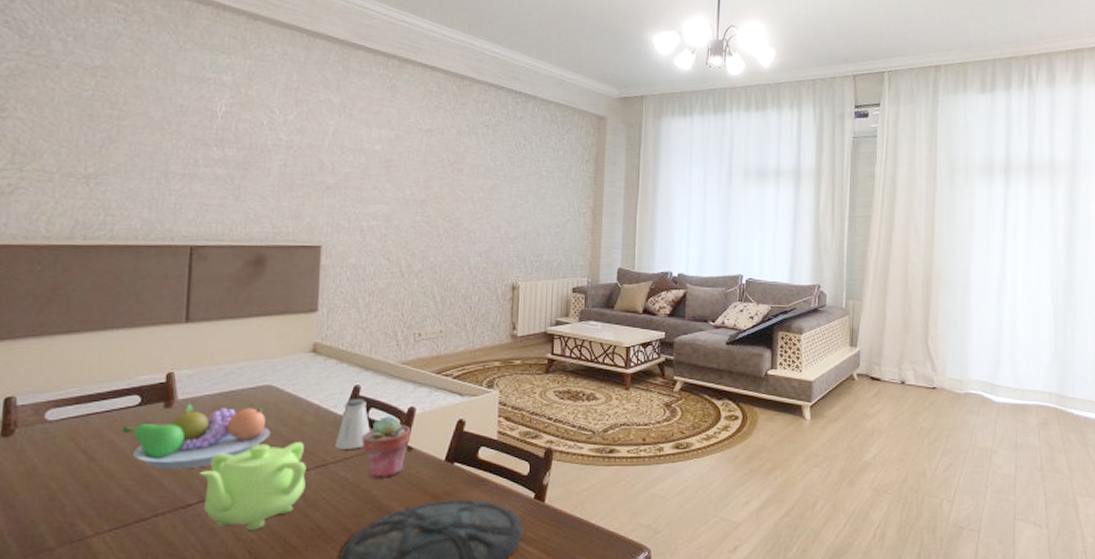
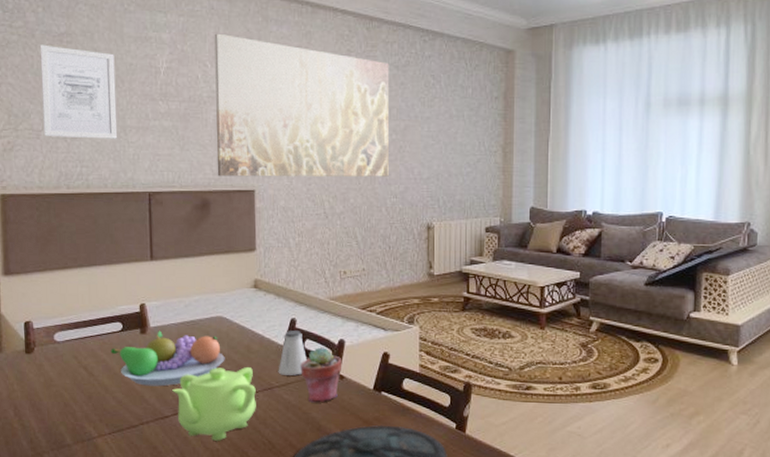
wall art: none [59,77,161,186] -> present [39,44,118,139]
wall art: none [277,79,479,235] -> present [214,33,390,177]

